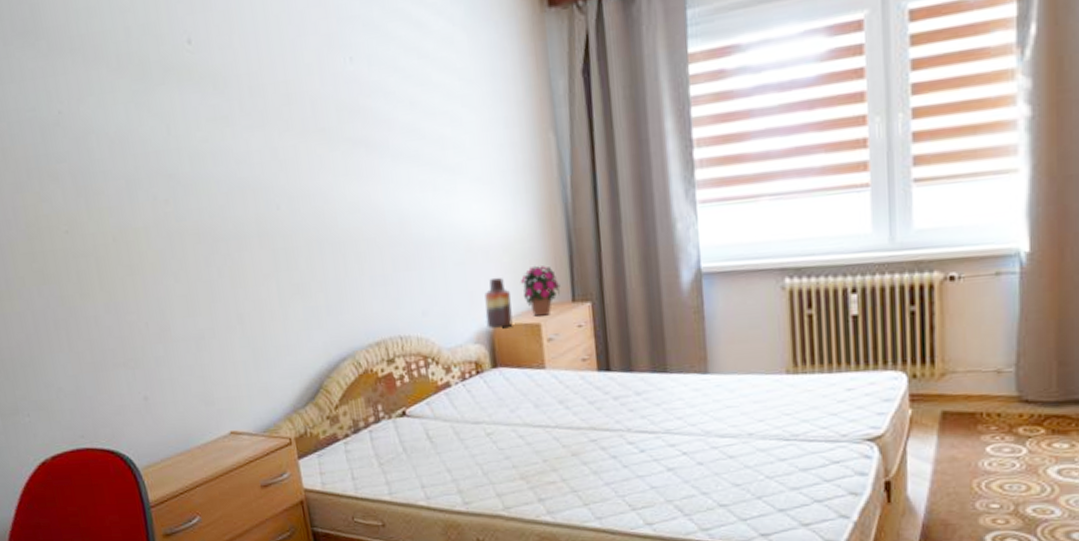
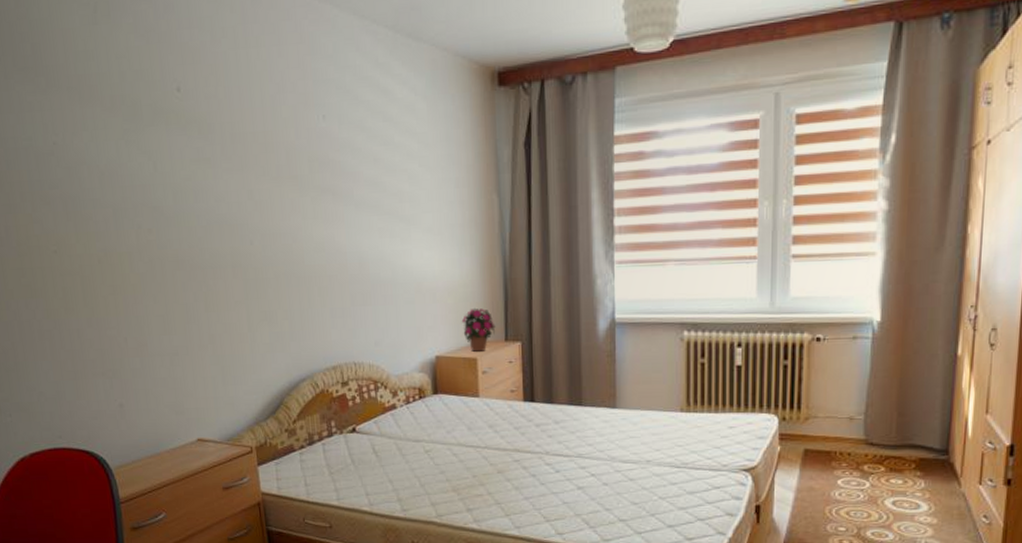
vase: present [484,277,513,329] -> none [429,316,453,361]

